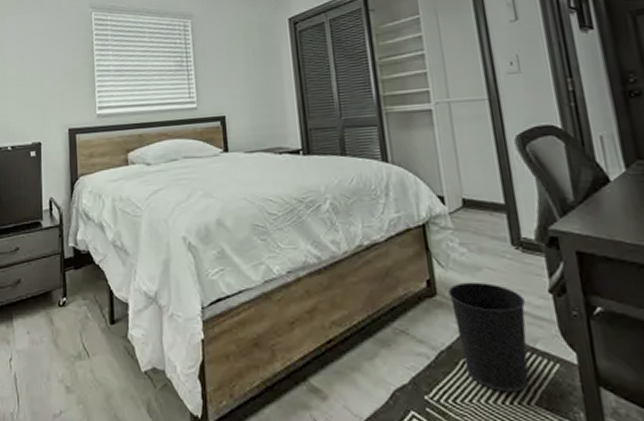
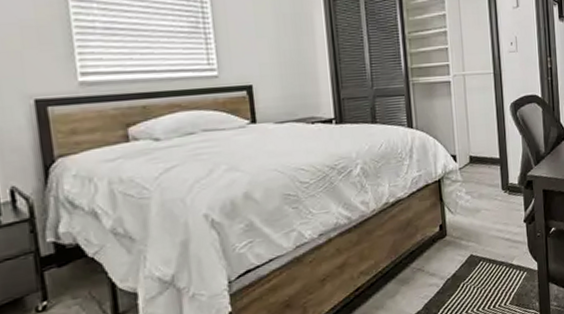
wastebasket: present [448,281,529,393] -> none [455,221,508,301]

